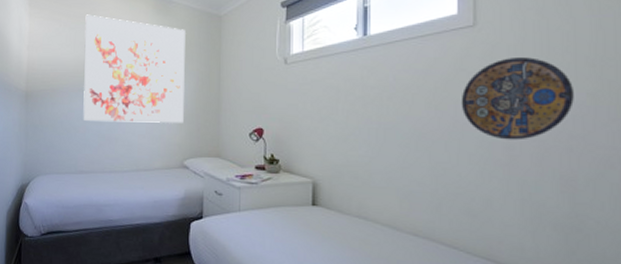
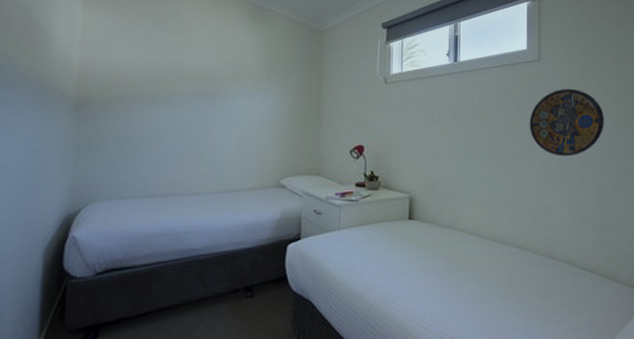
wall art: present [83,14,186,123] -> none [157,13,284,140]

